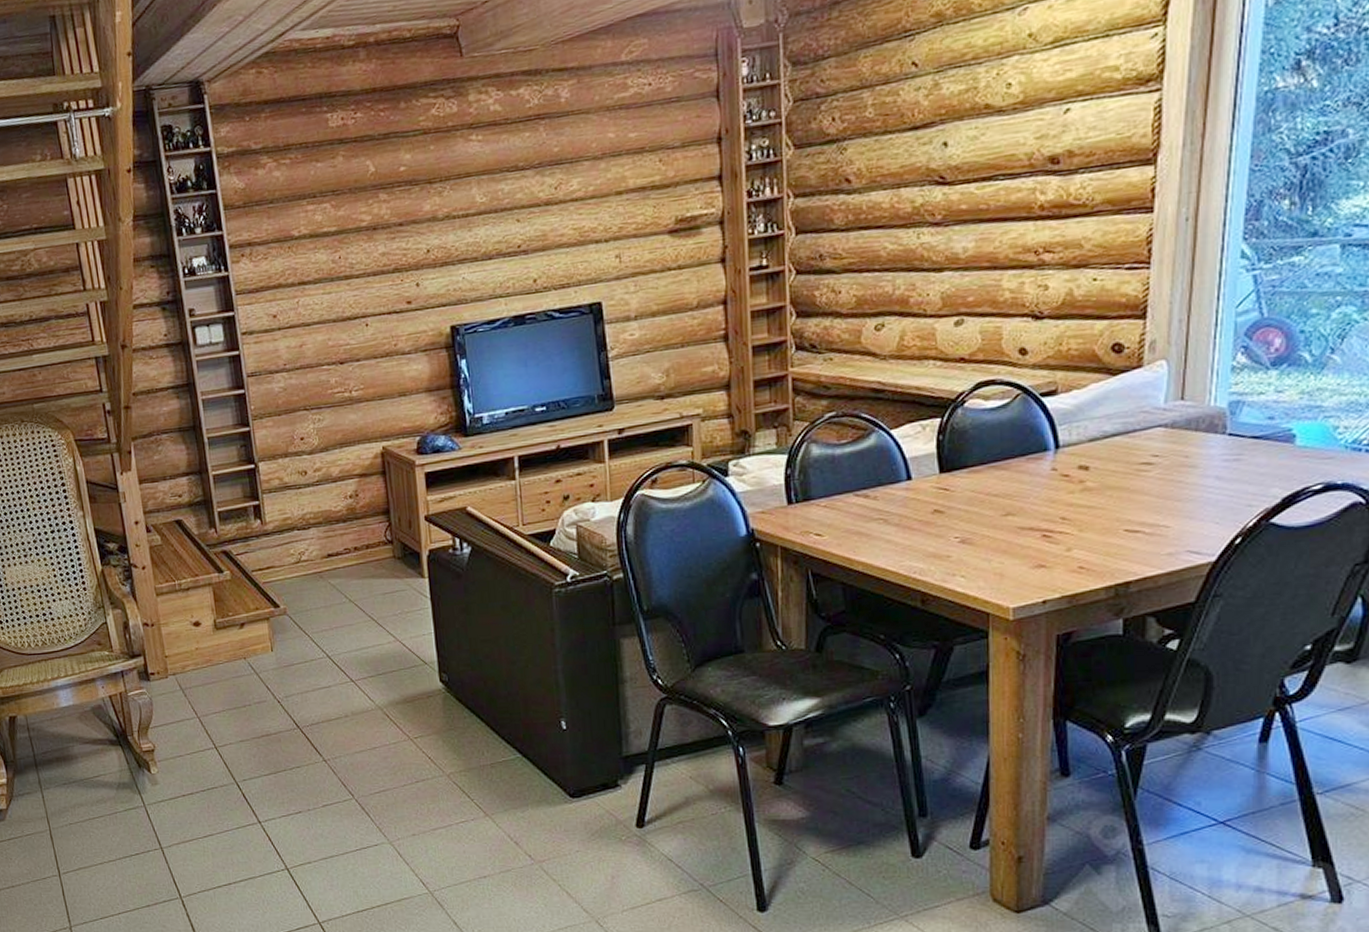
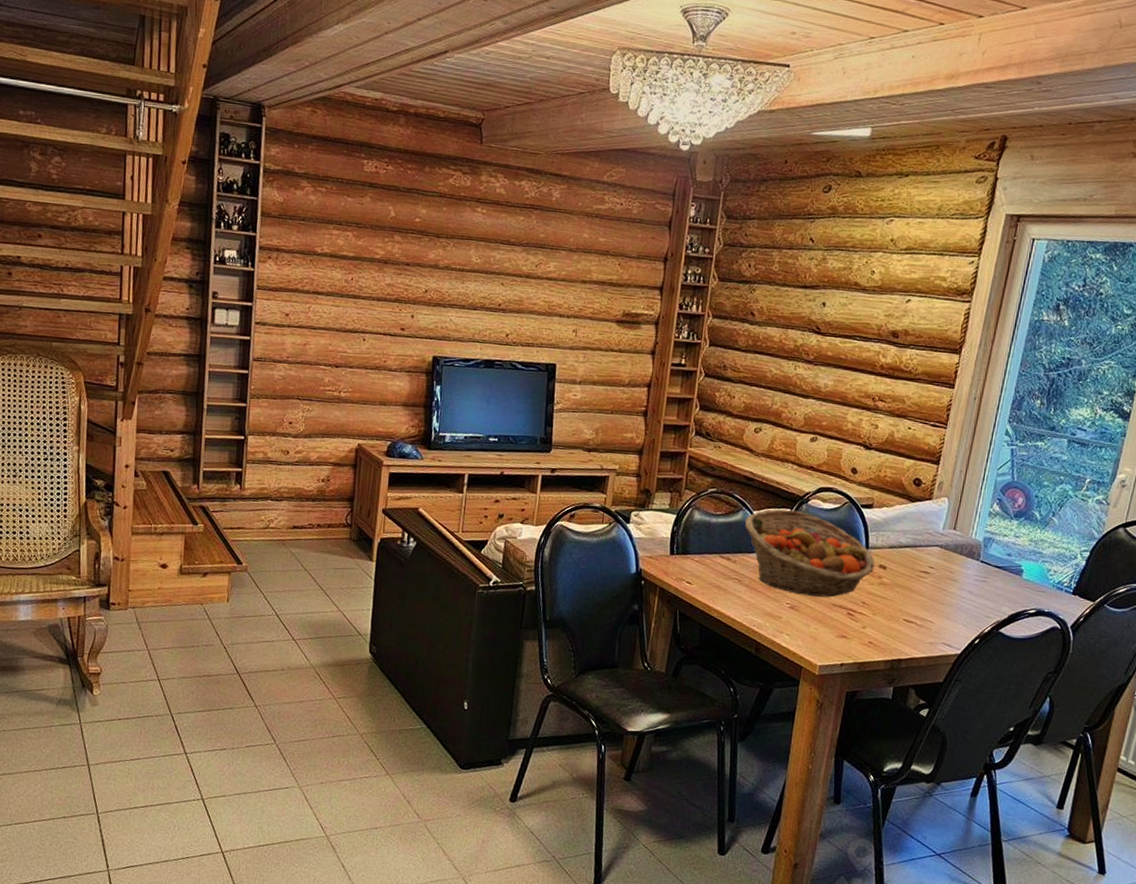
fruit basket: none [882,417,1072,524] -> present [745,509,875,598]

